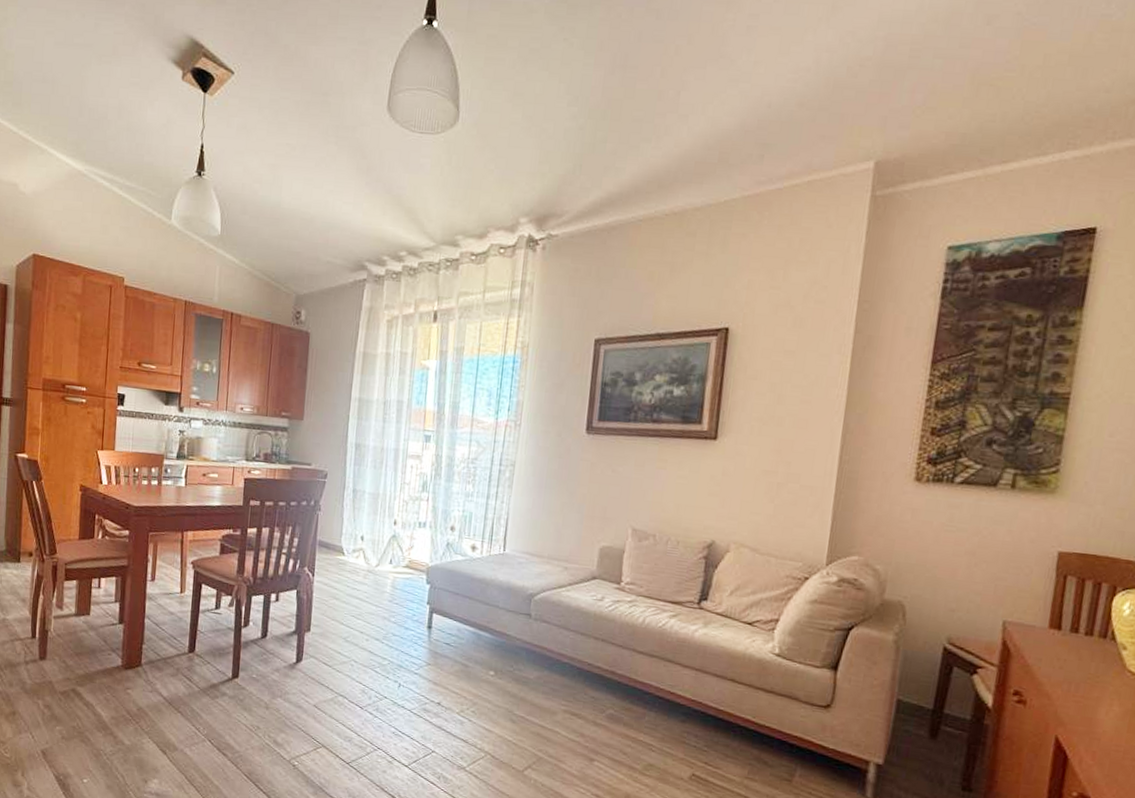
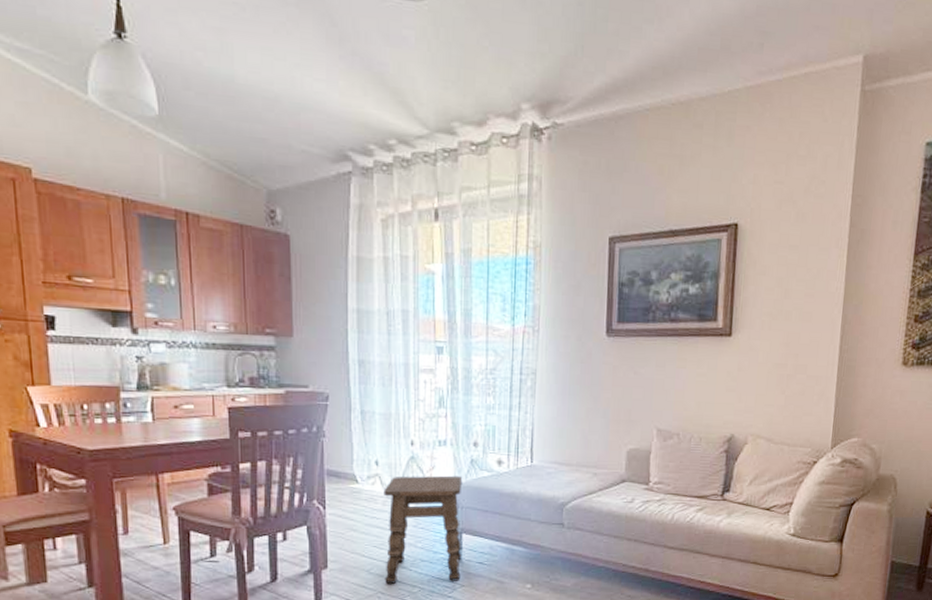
side table: none [358,552,438,659] -> present [383,475,463,585]

